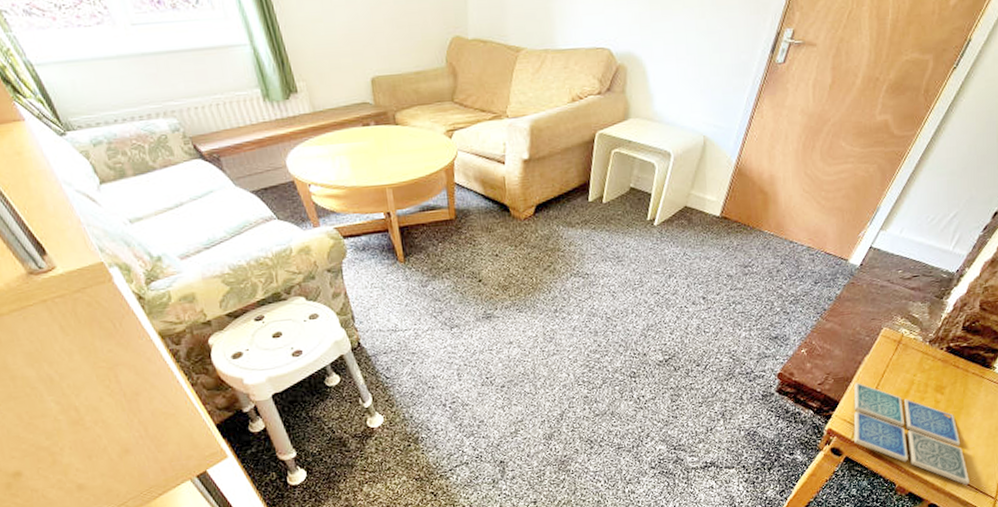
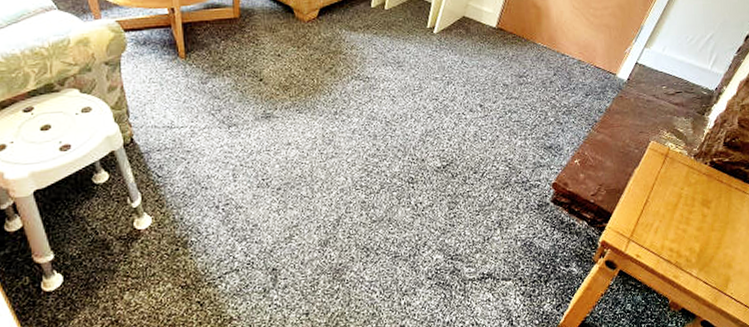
drink coaster: present [853,382,969,485] -> none [625,194,739,302]

